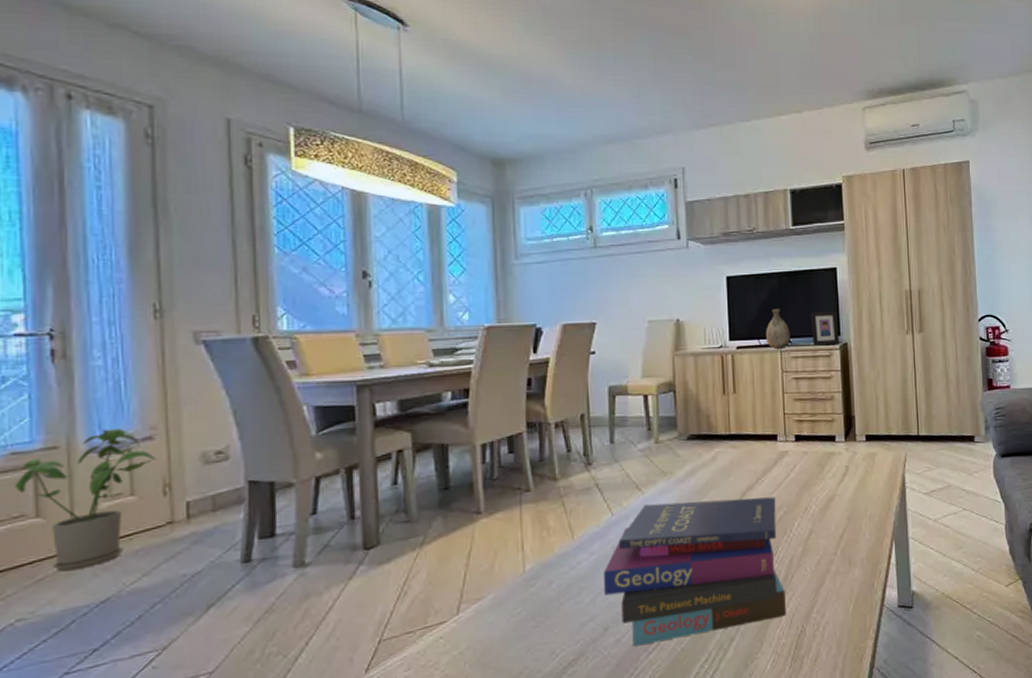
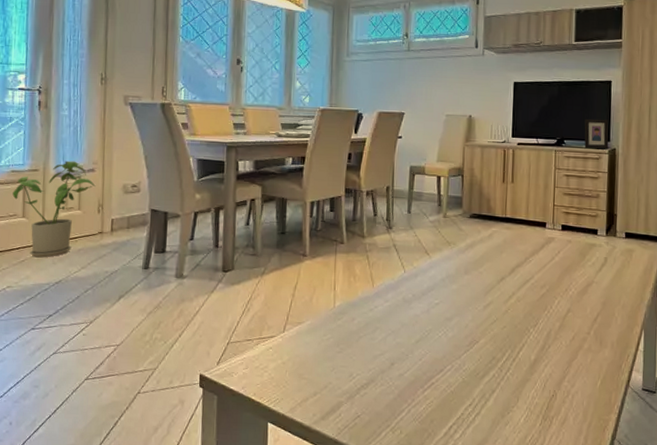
books: present [604,497,786,647] -> none [393,267,542,383]
vase: present [765,308,790,349] -> none [543,113,565,148]

